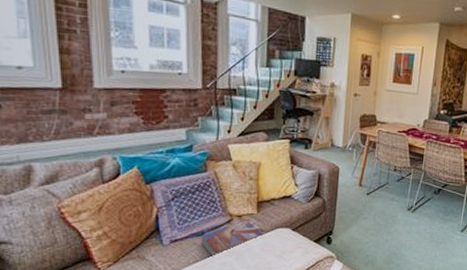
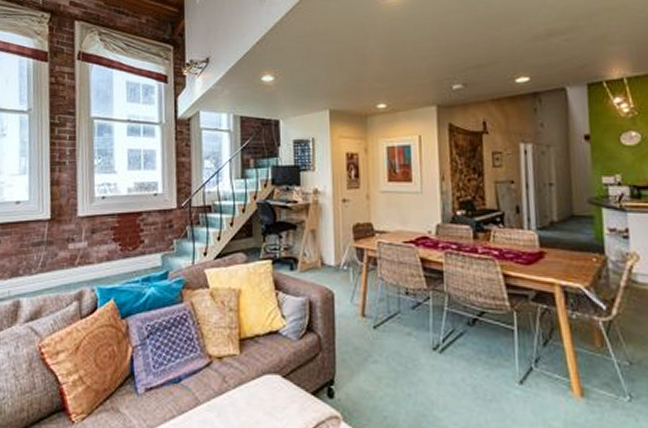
textbook: present [200,218,266,258] -> none [177,361,252,413]

